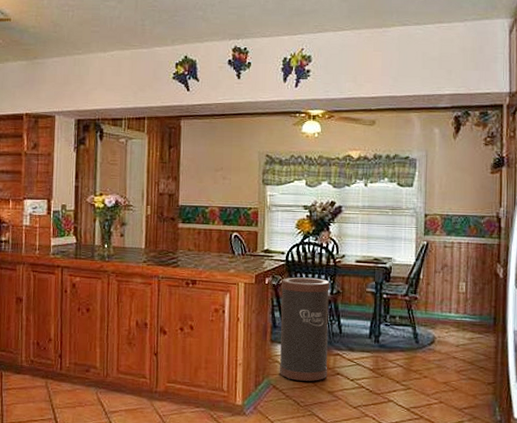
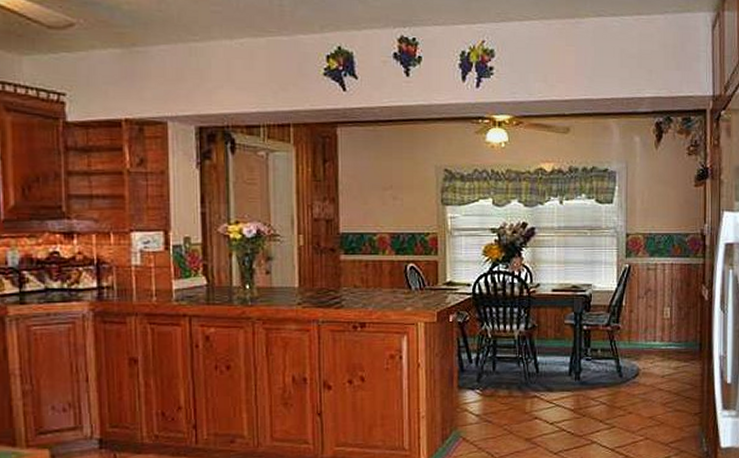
trash can: present [279,277,329,381] -> none [467,311,524,430]

